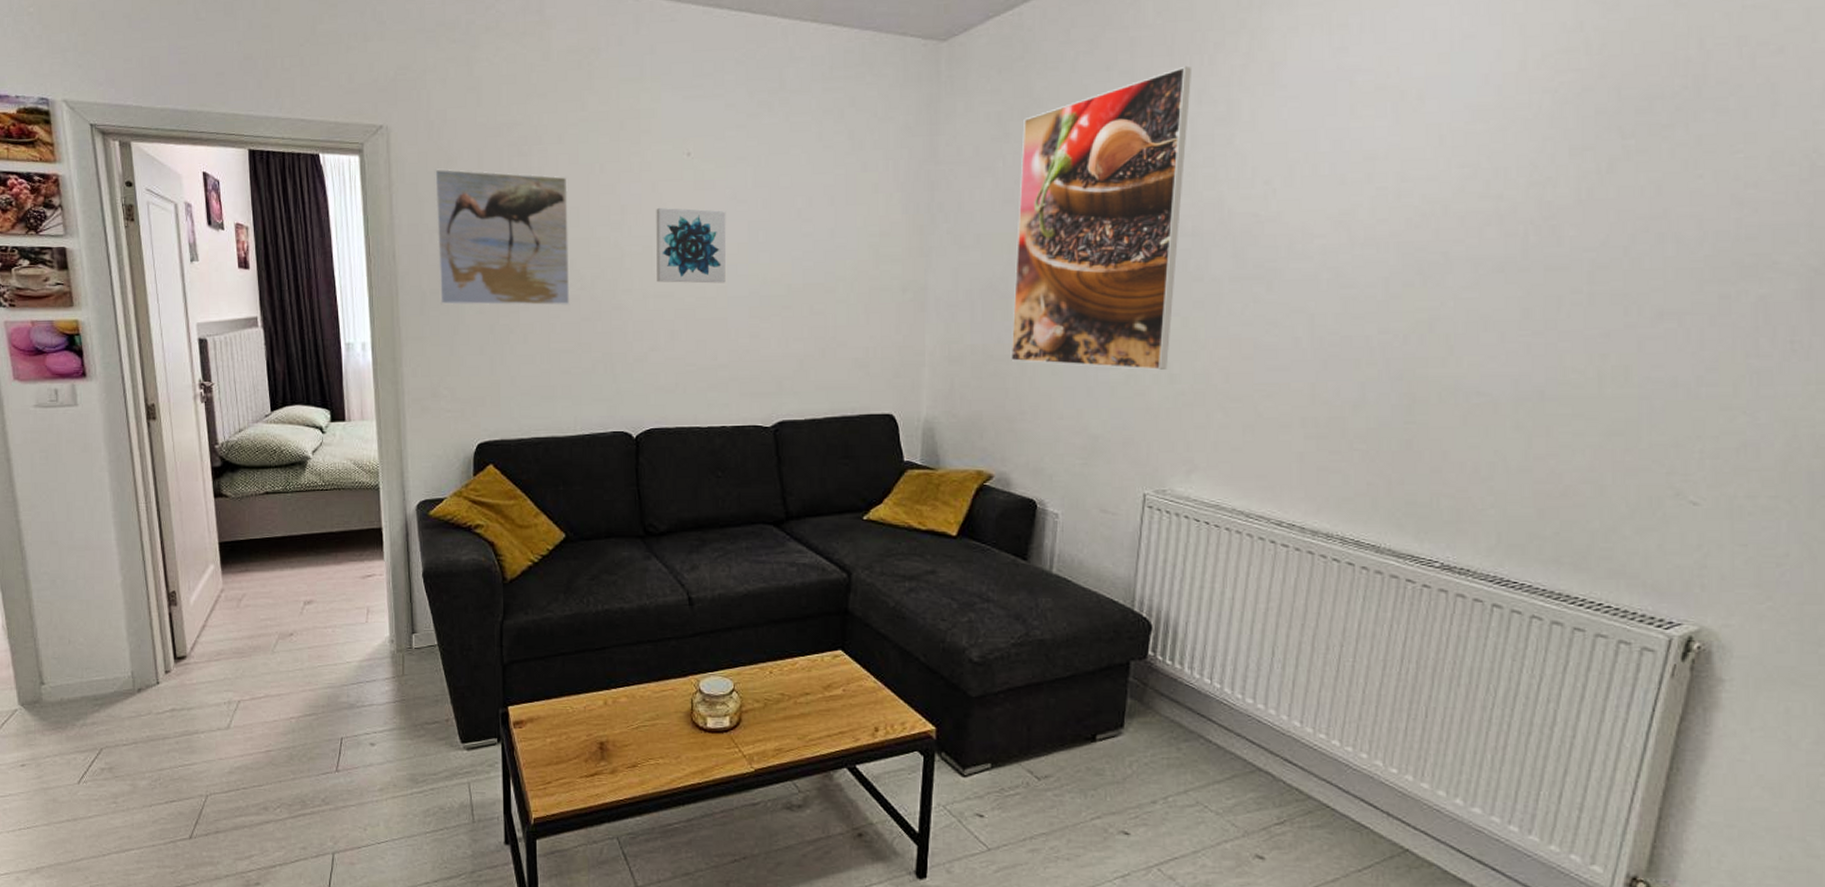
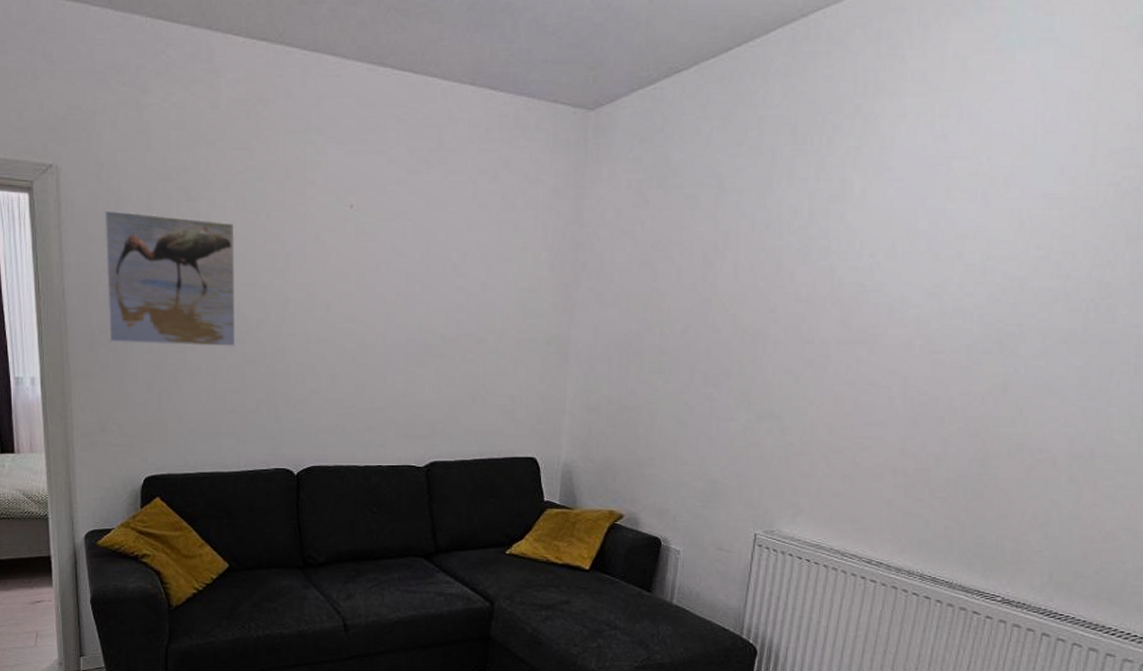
wall art: present [656,208,727,284] -> none [319,257,386,331]
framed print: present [1011,65,1193,371] -> none [643,145,813,423]

